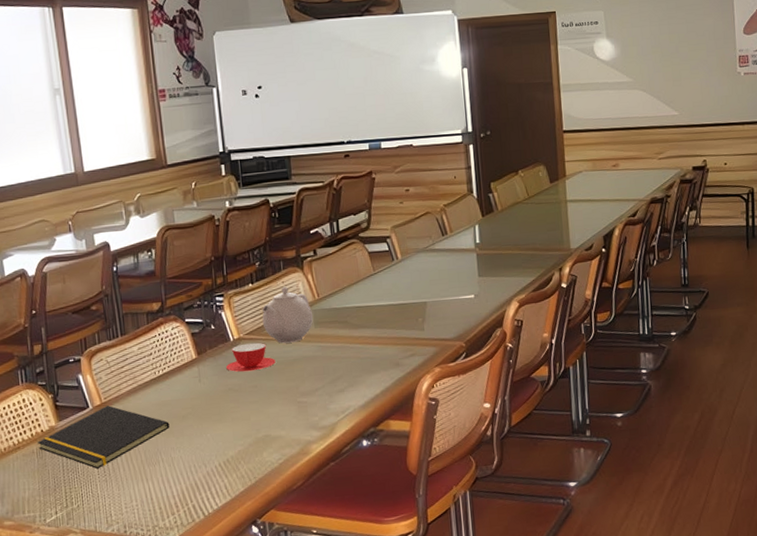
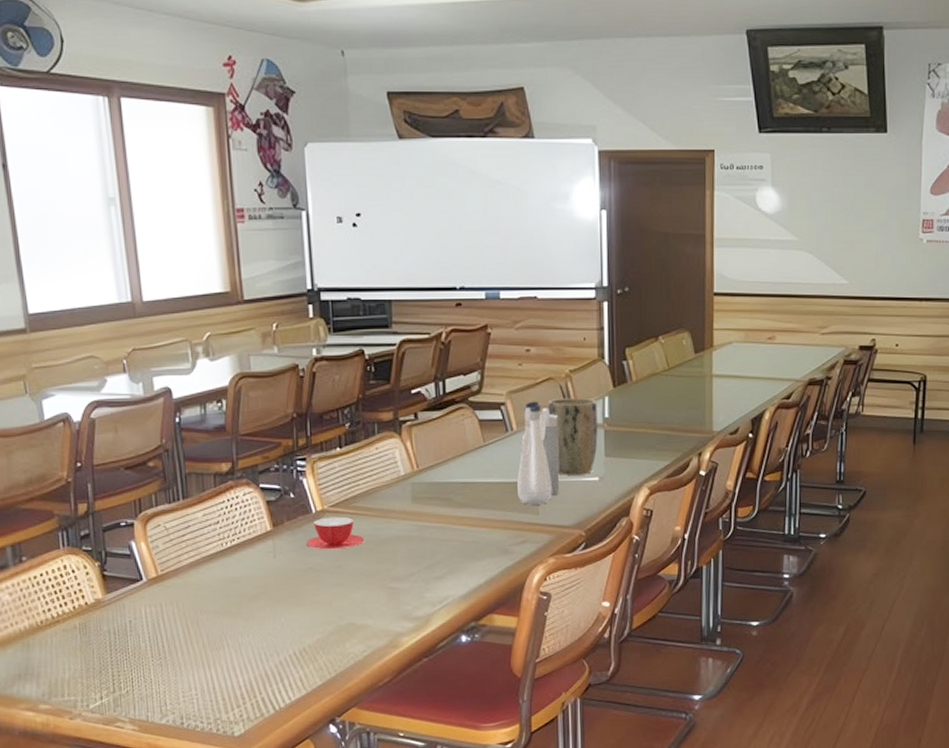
notepad: present [38,405,170,469] -> none [81,579,238,651]
teapot: present [262,286,314,344] -> none [350,453,411,519]
water bottle: none [404,233,442,323] -> present [516,401,560,505]
plant pot: none [427,227,472,295] -> present [548,397,598,475]

